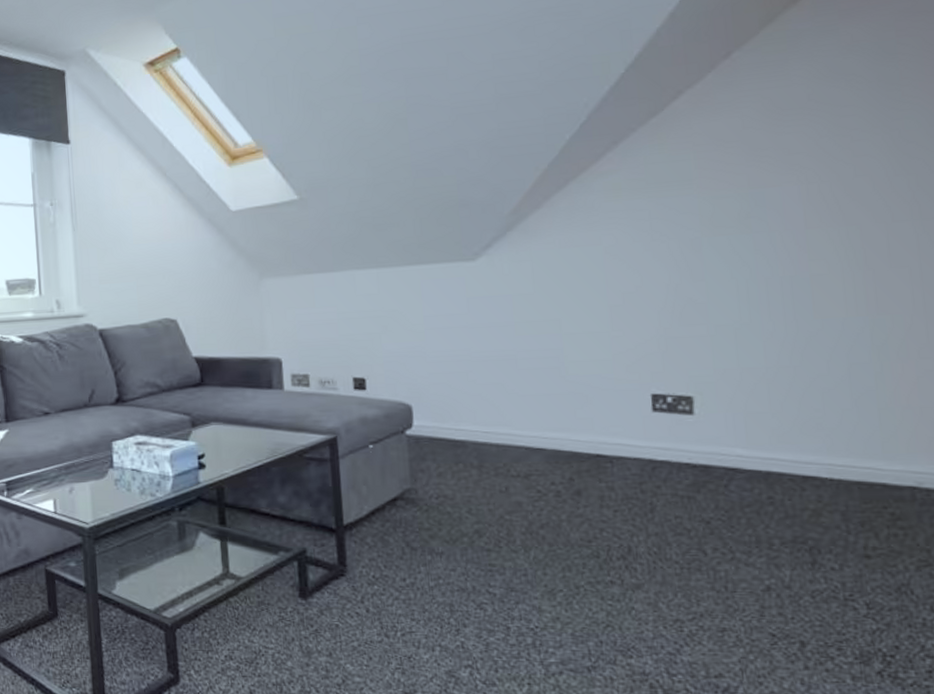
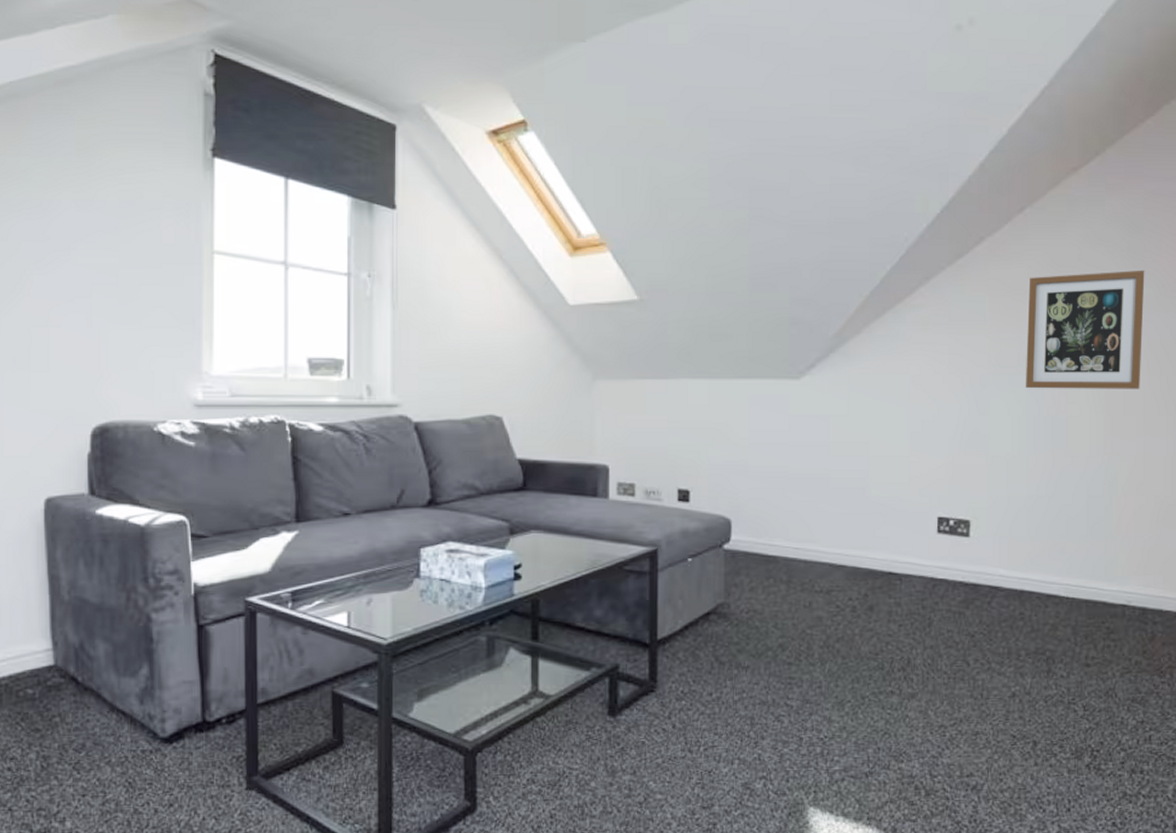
wall art: none [744,100,911,249] -> present [1025,270,1145,389]

